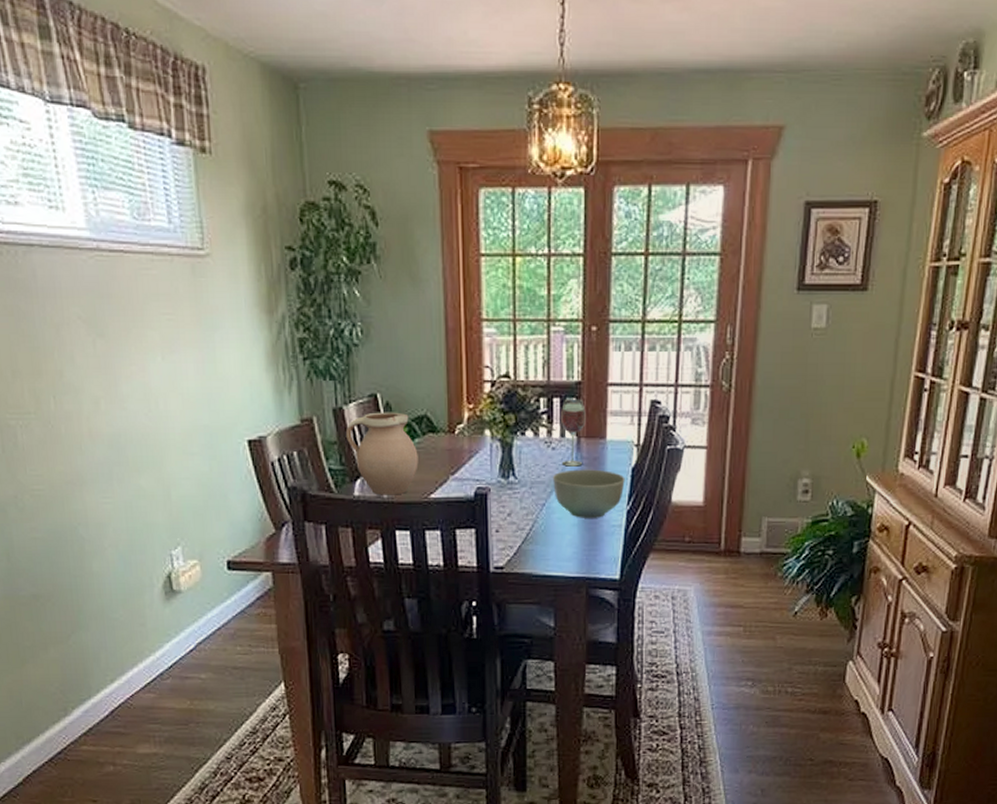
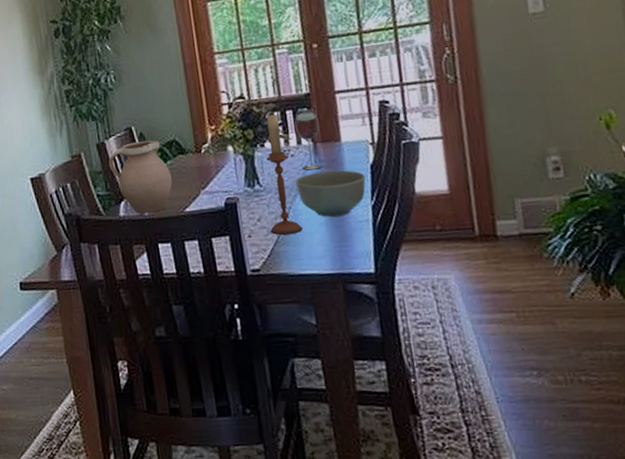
candlestick: none [520,397,553,533] -> present [265,112,303,235]

